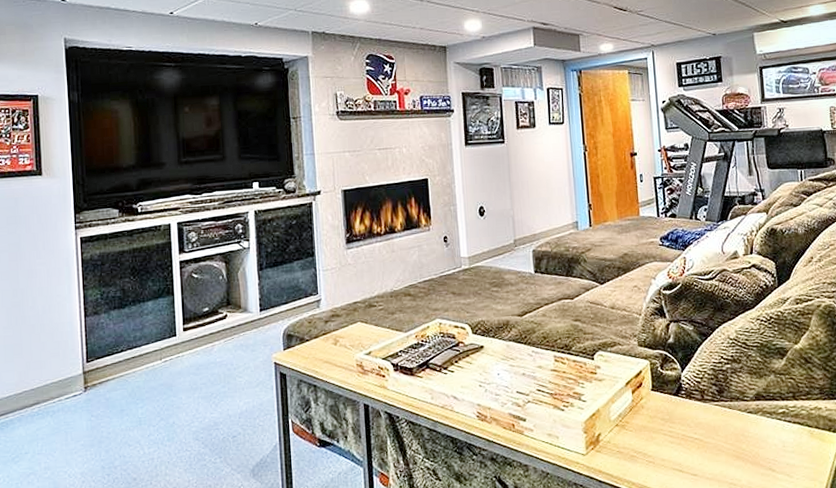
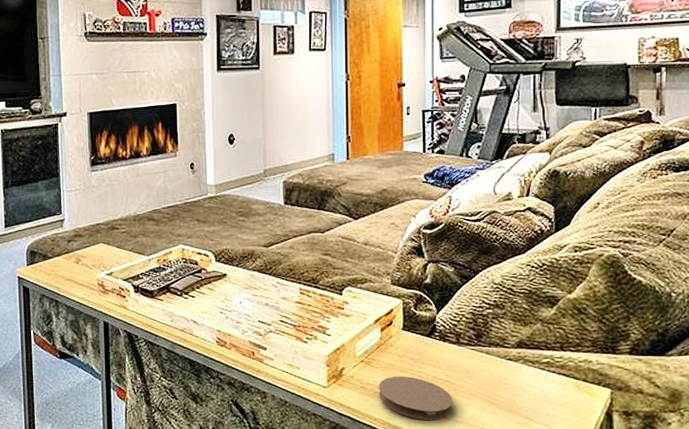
coaster: none [634,437,703,481] -> present [379,376,453,421]

